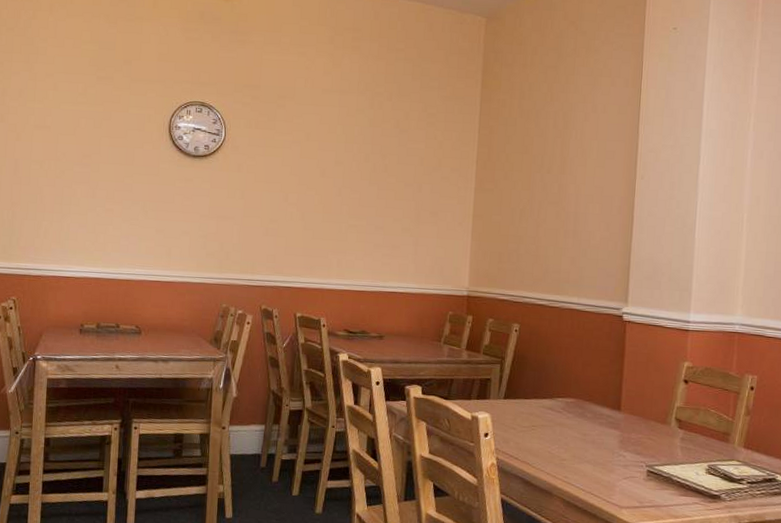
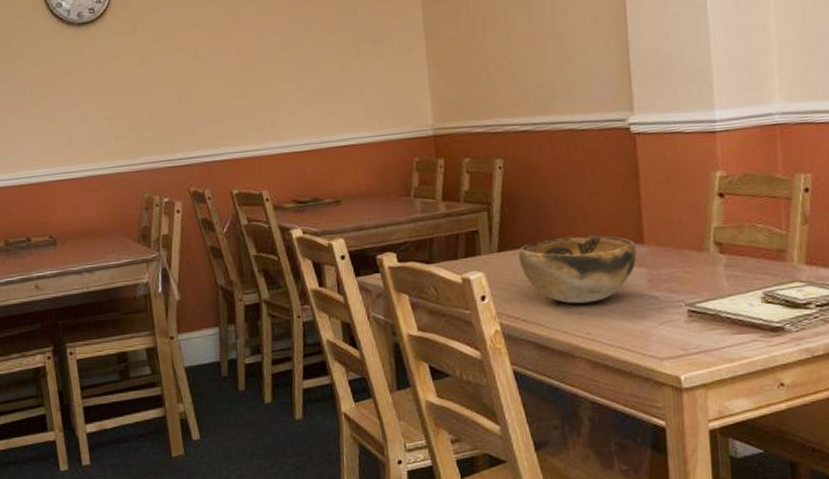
decorative bowl: none [519,395,614,452] -> present [518,235,637,304]

